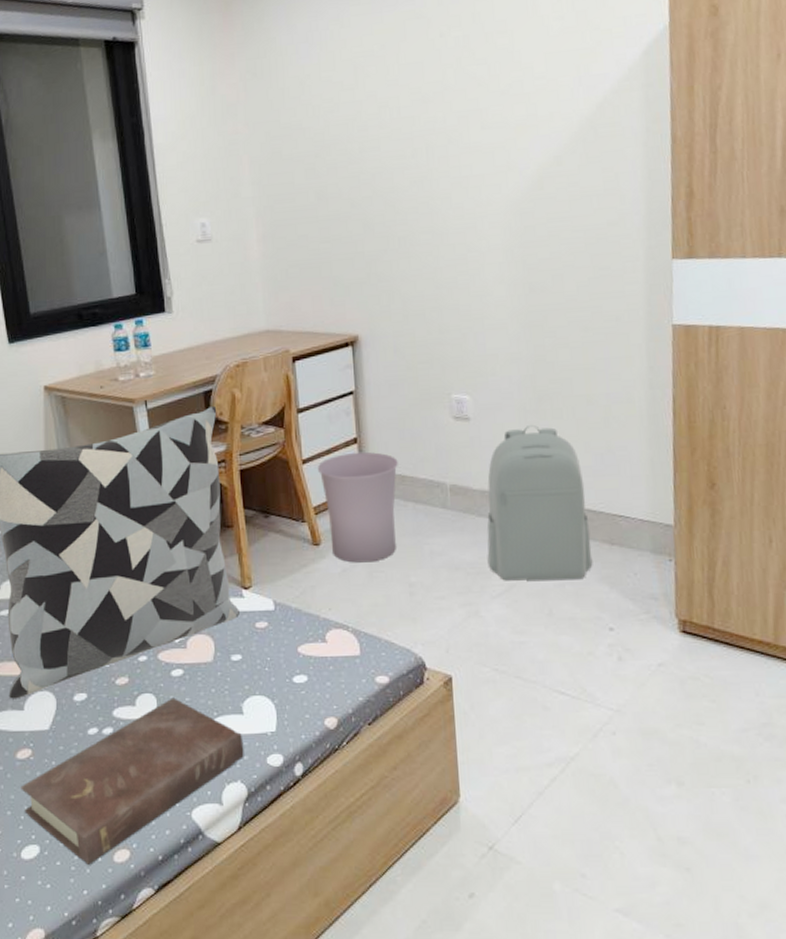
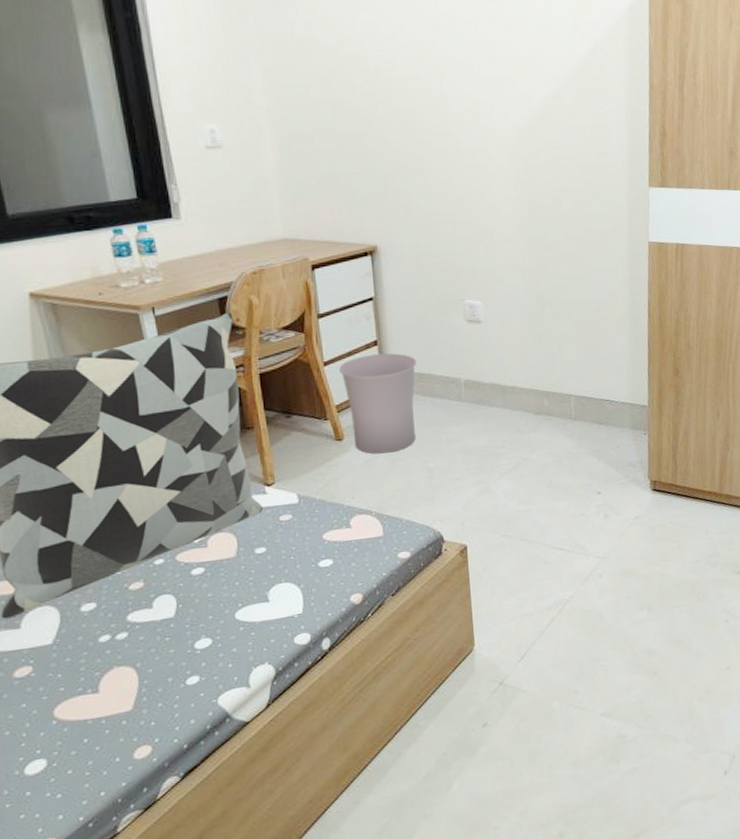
book: present [21,697,244,865] -> none [20,595,271,767]
backpack: present [486,425,593,581] -> none [496,326,585,460]

